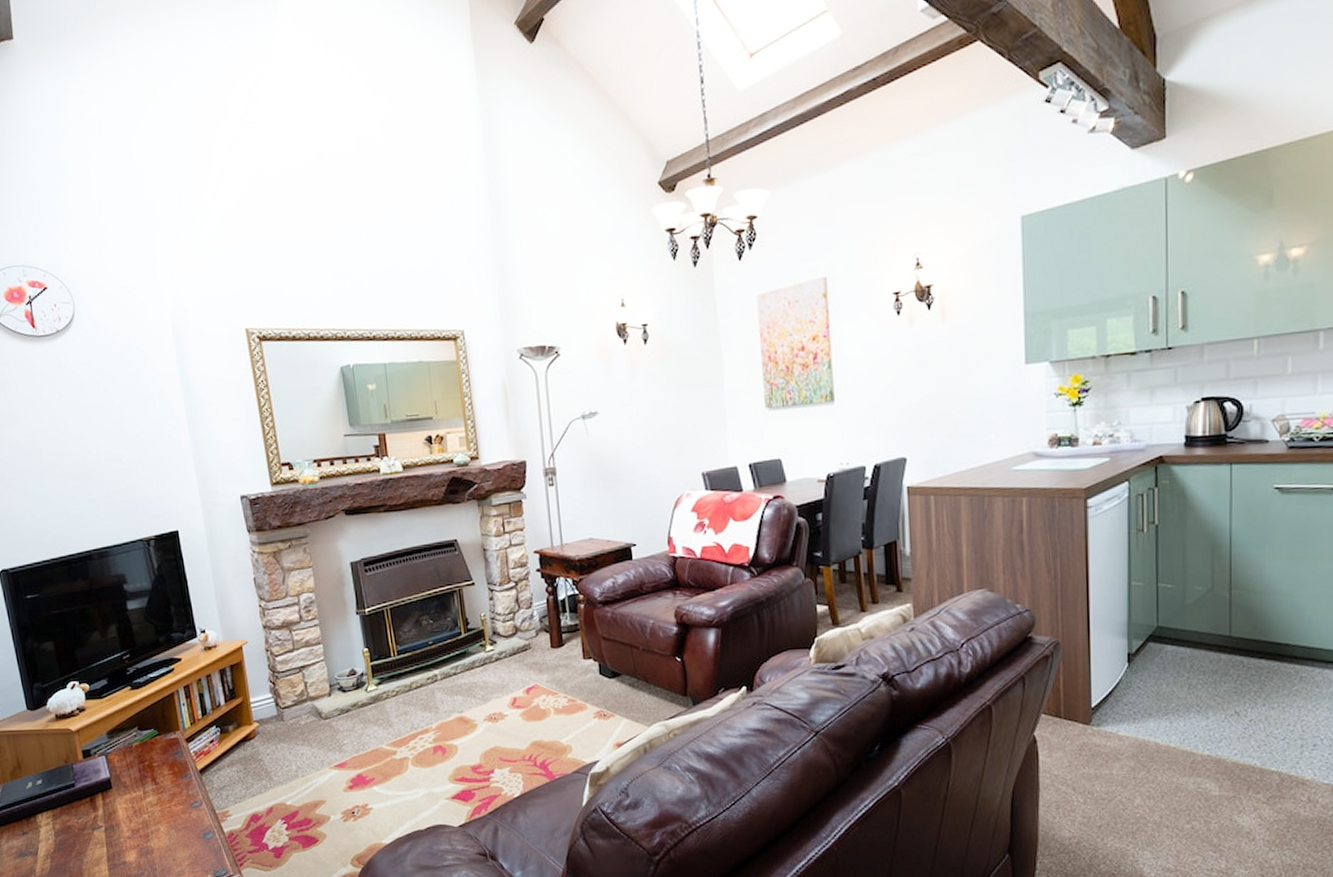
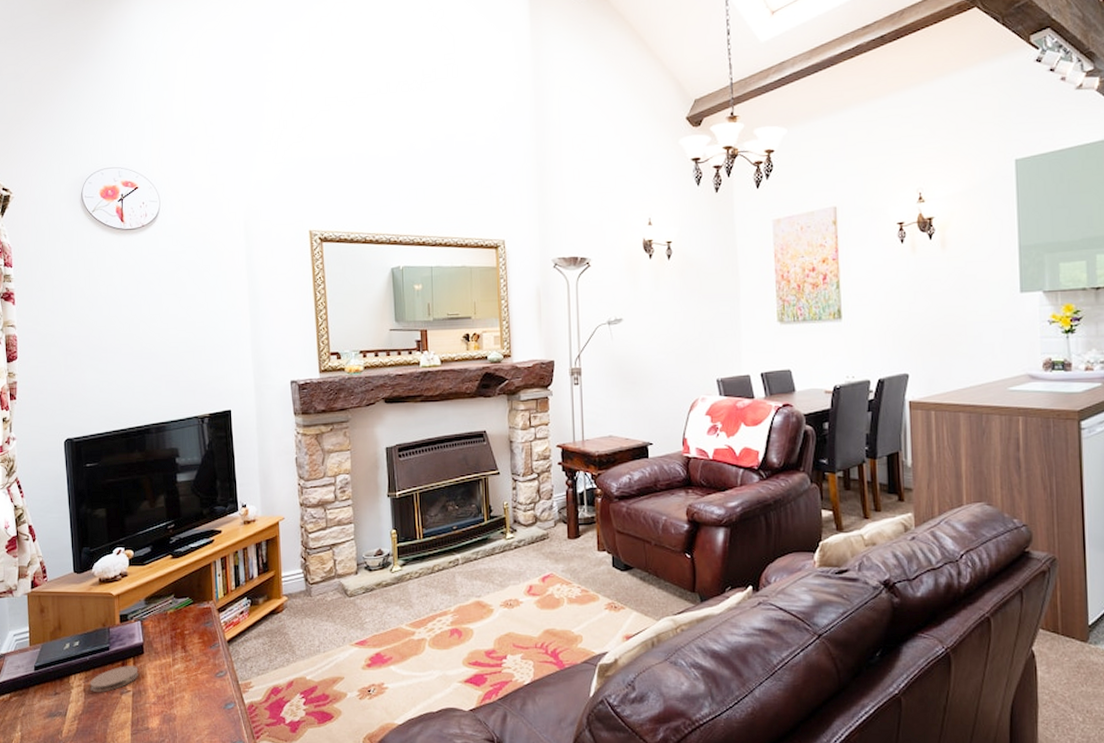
coaster: none [58,801,109,830] -> present [90,666,139,692]

